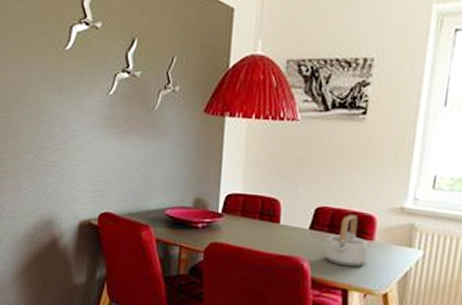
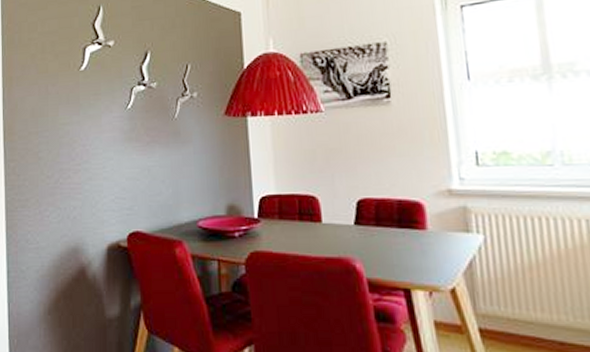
teapot: present [325,214,368,268] -> none [375,203,425,262]

